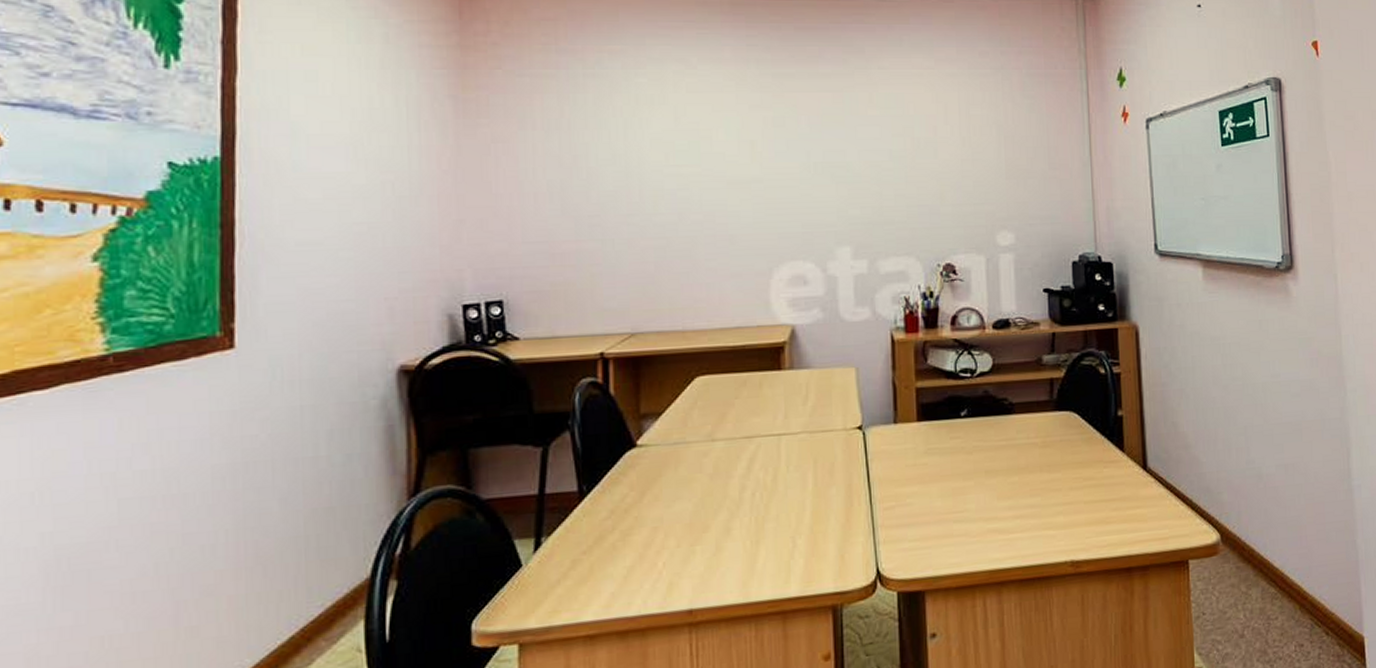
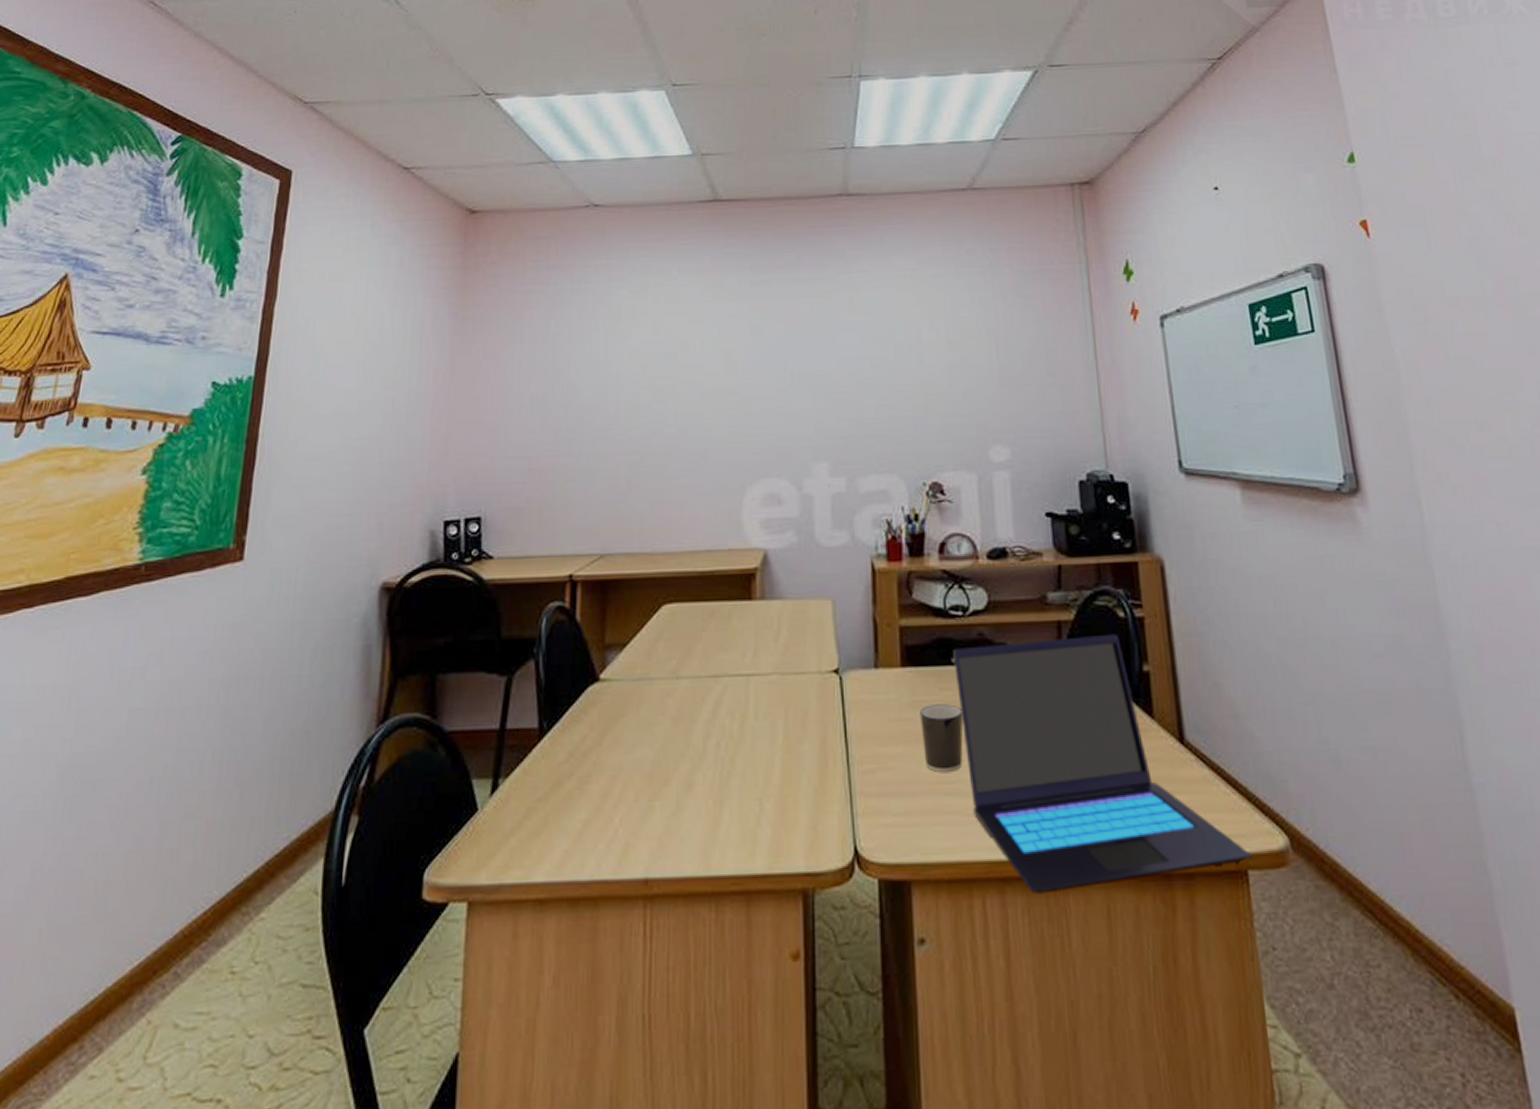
mug: none [933,449,970,506] -> present [920,704,964,774]
laptop: none [962,387,1192,592] -> present [953,634,1252,894]

